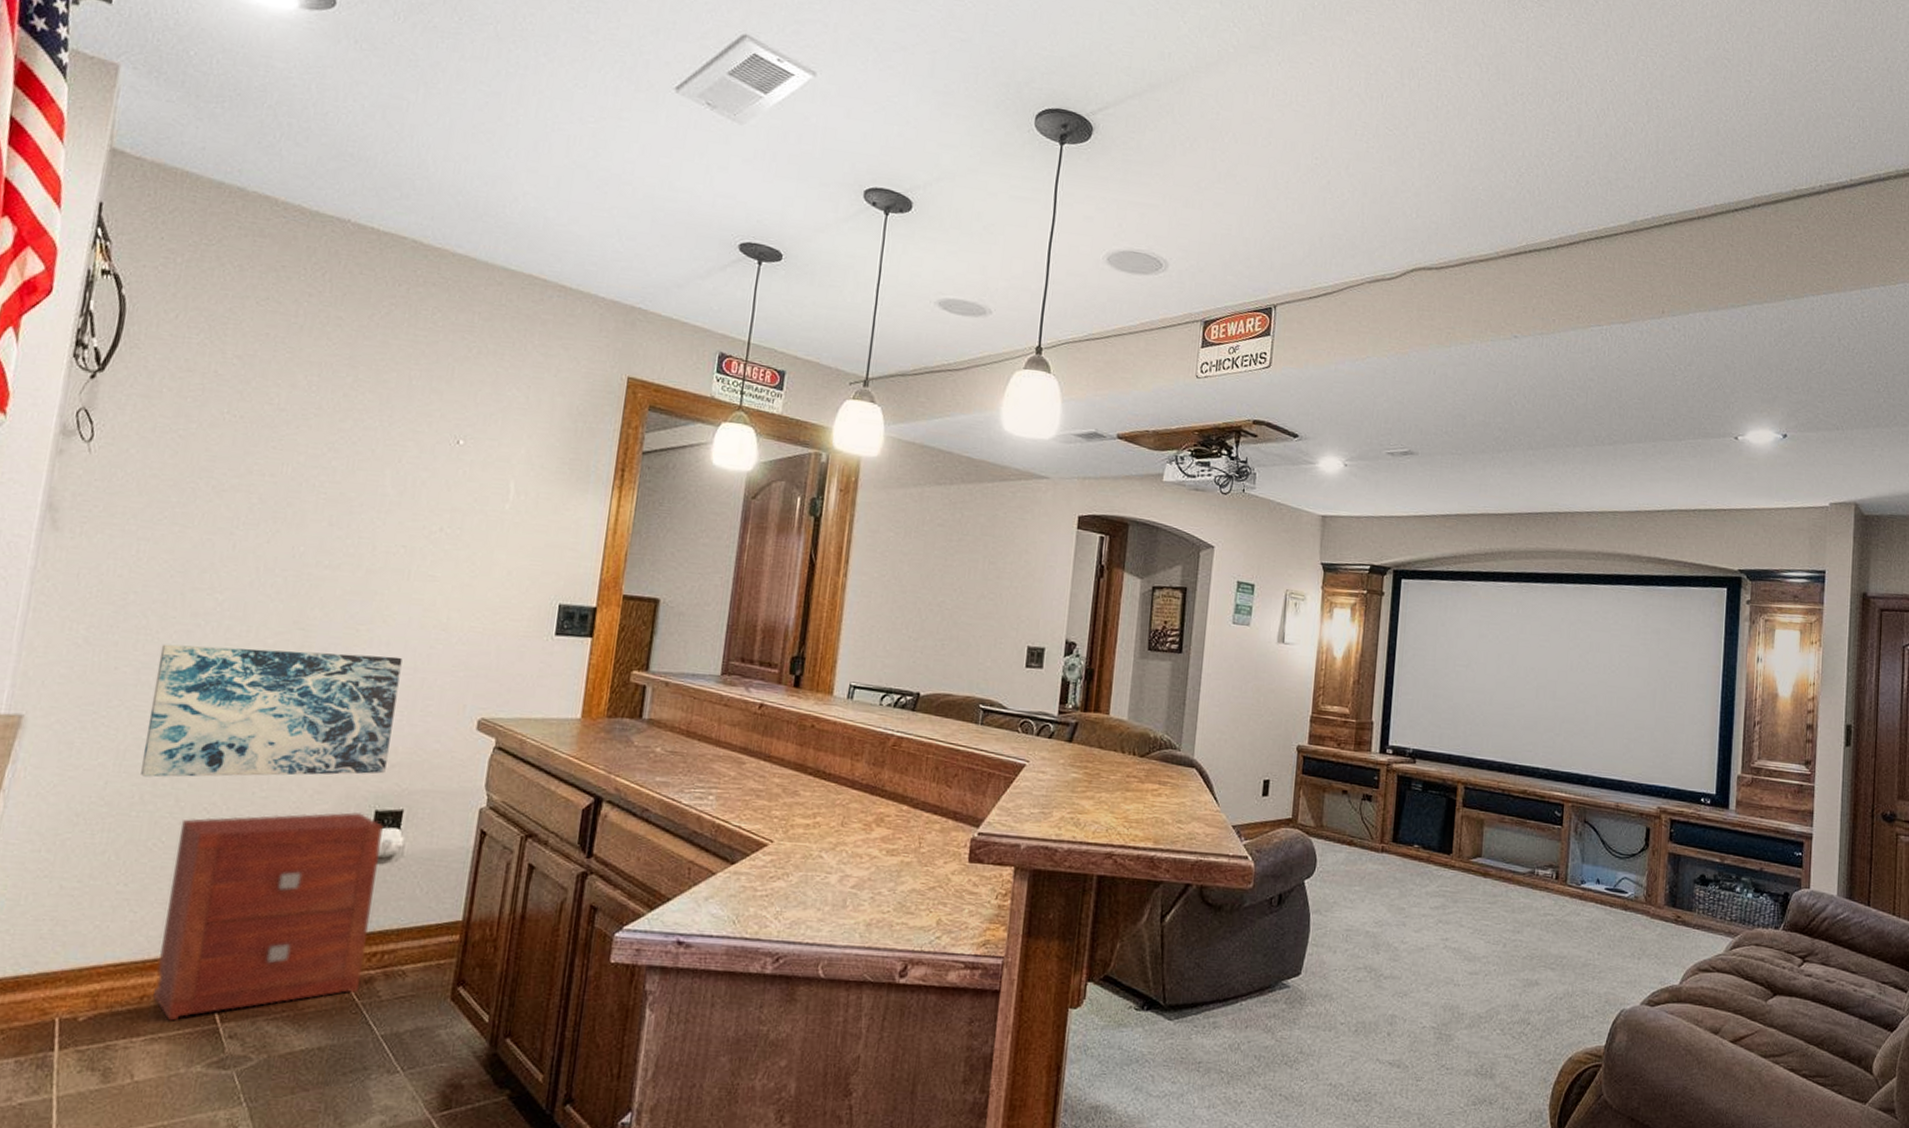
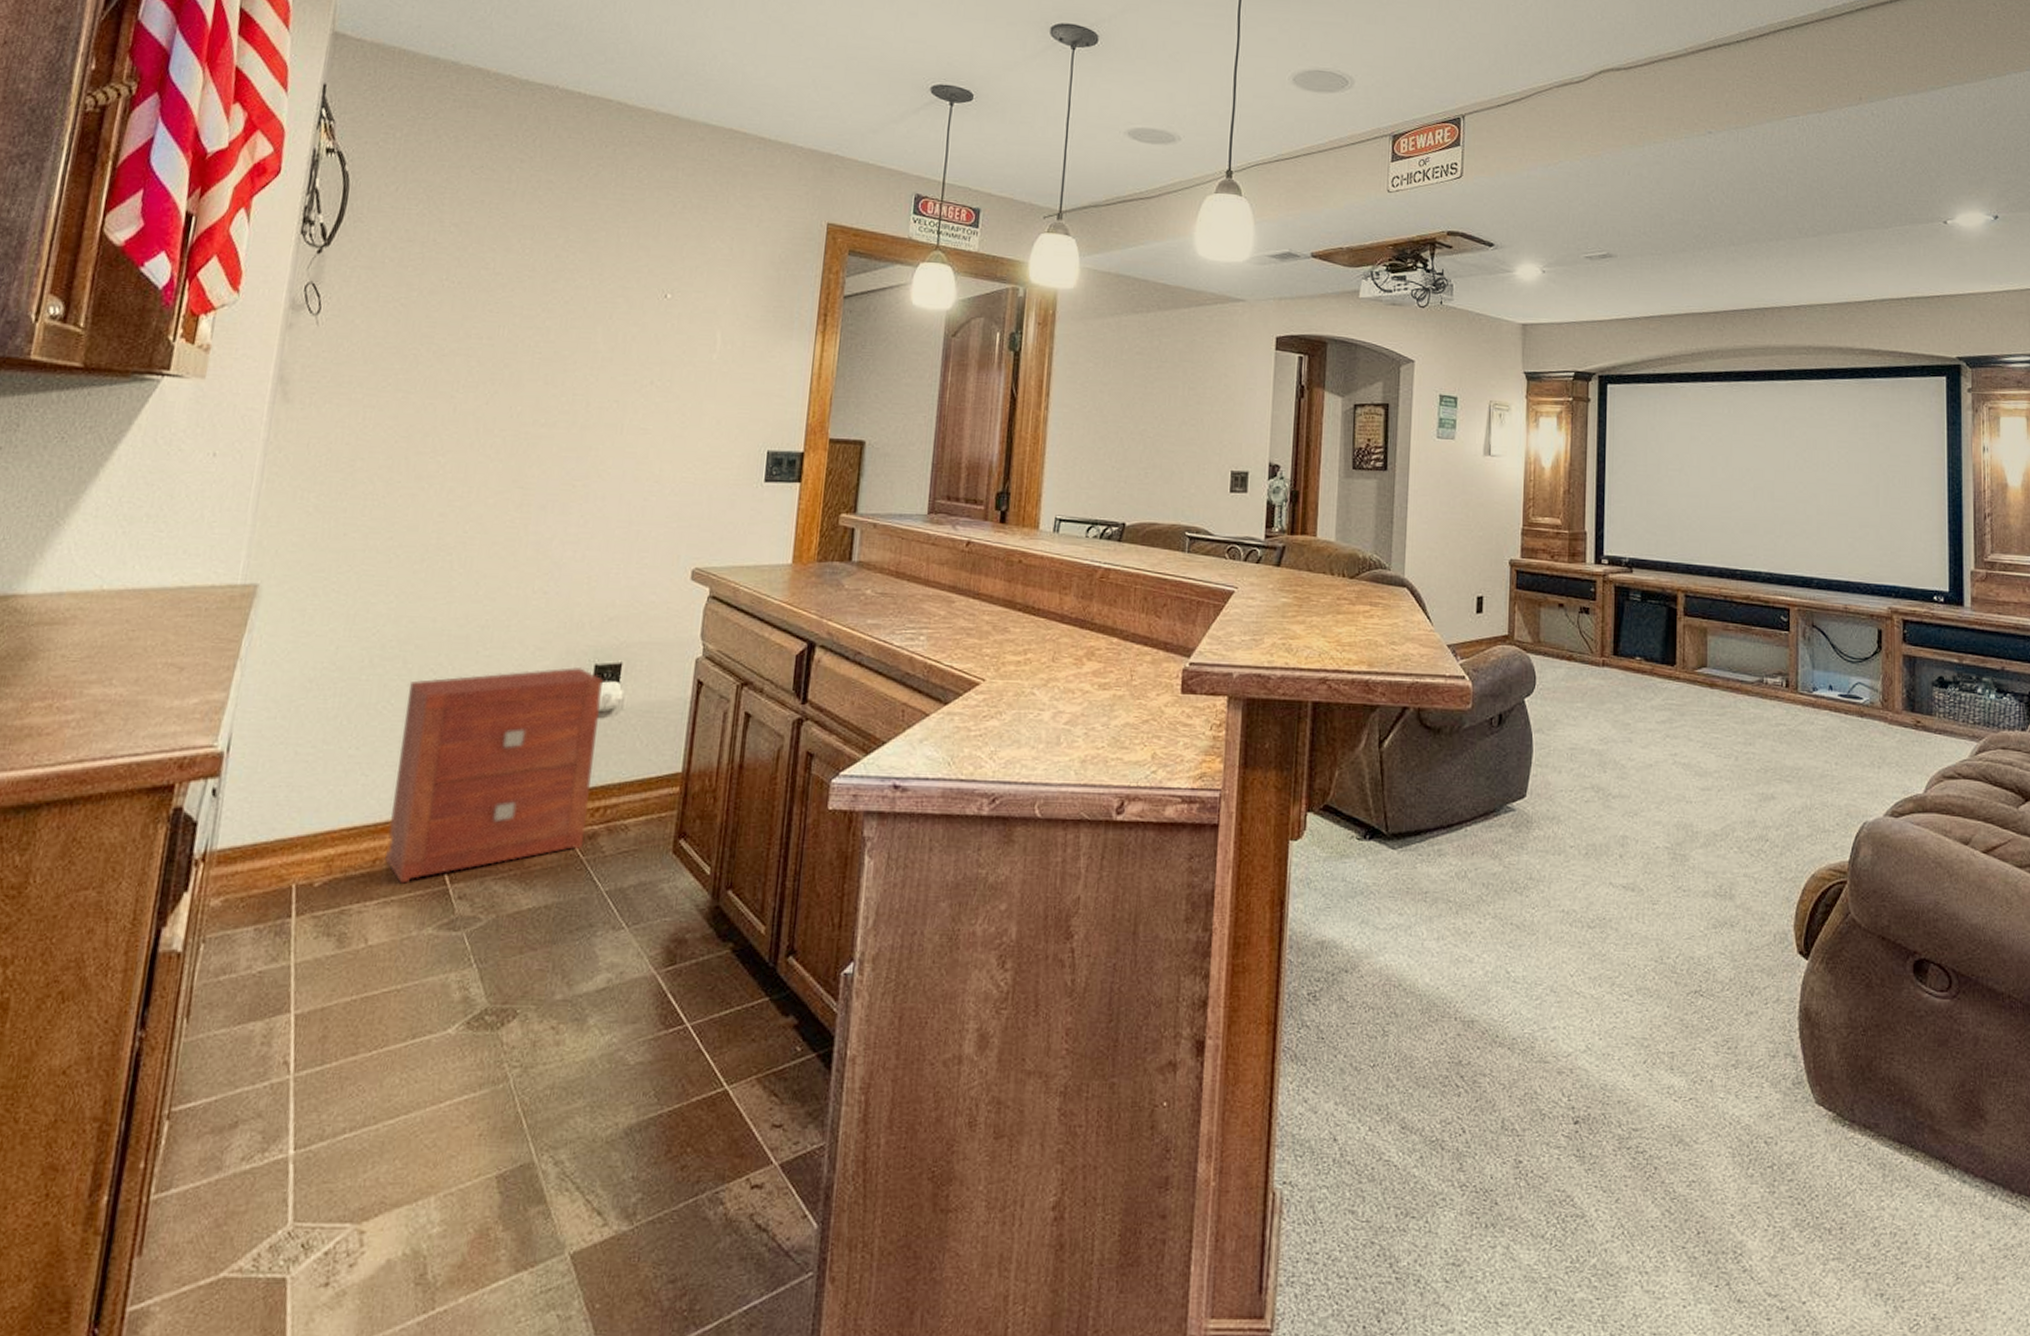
wall art: present [141,644,403,778] -> none [370,508,618,641]

